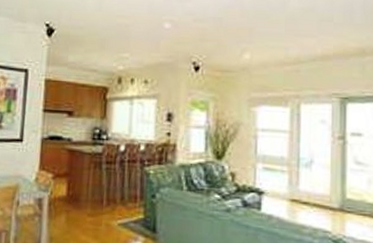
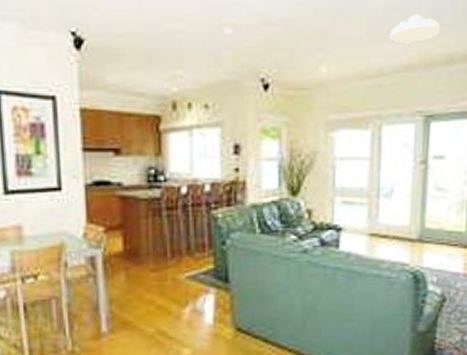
ceiling light: none [305,15,352,38] -> present [389,14,441,43]

